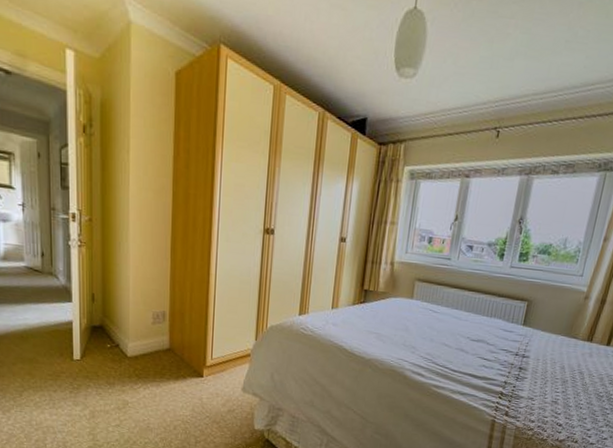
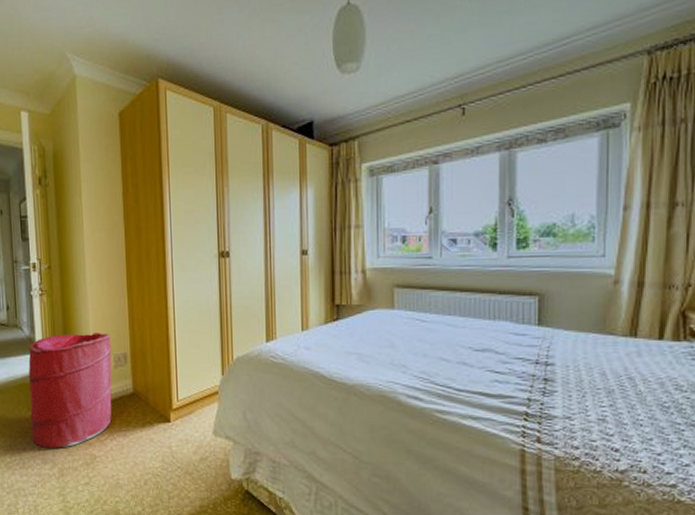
laundry hamper: none [63,287,150,393] -> present [28,333,112,448]

